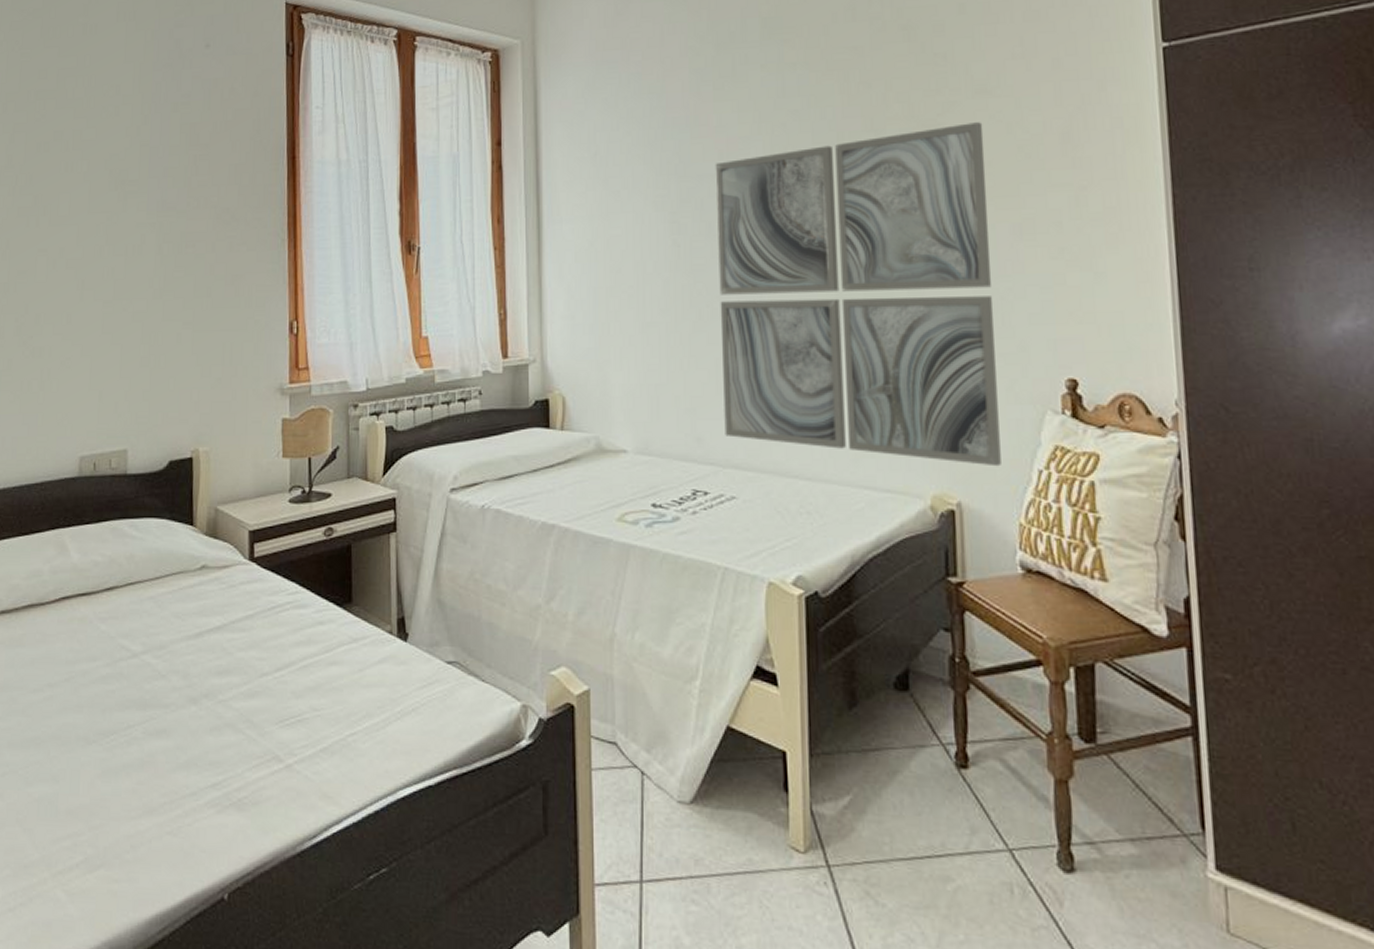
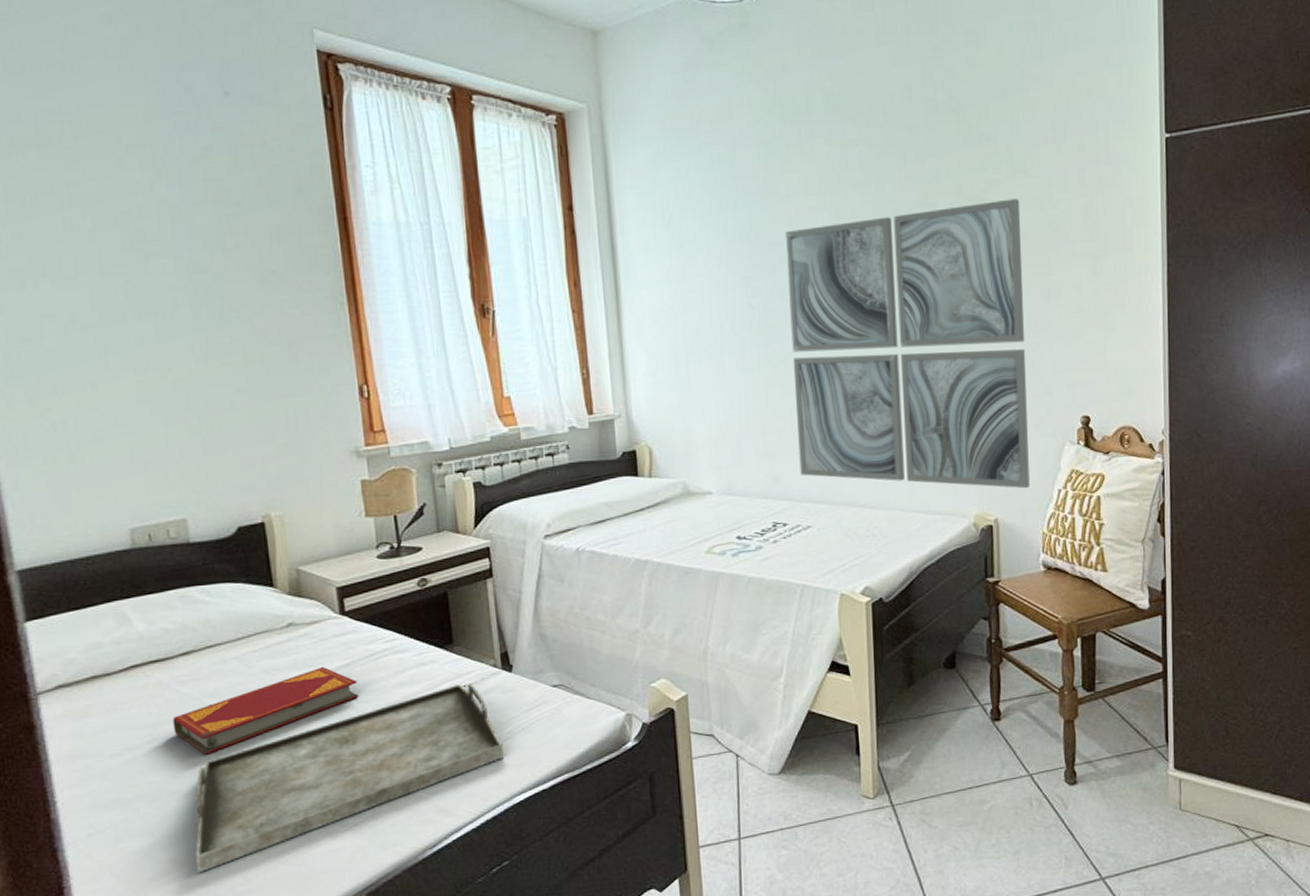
hardback book: none [89,615,257,700] -> present [172,666,358,755]
serving tray: none [91,649,391,833] -> present [195,683,503,874]

